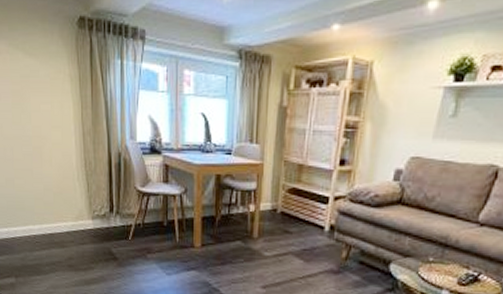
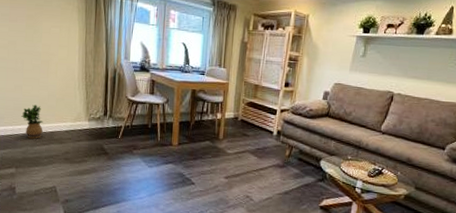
potted plant: none [16,201,41,243] -> present [21,104,43,139]

